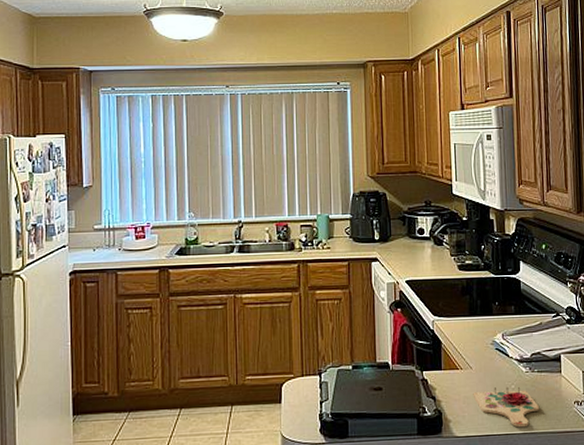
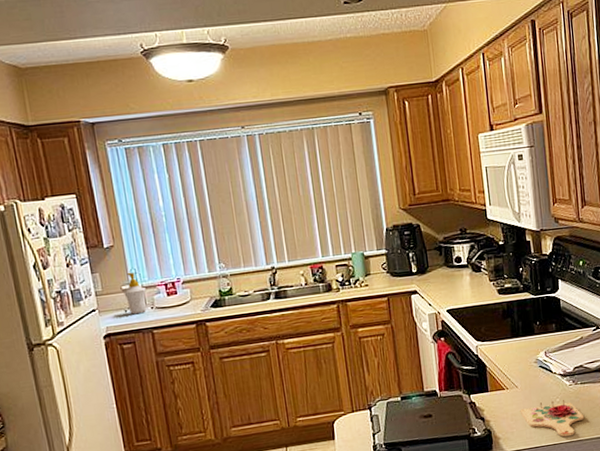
soap bottle: none [95,212,116,254] -> present [124,272,147,315]

